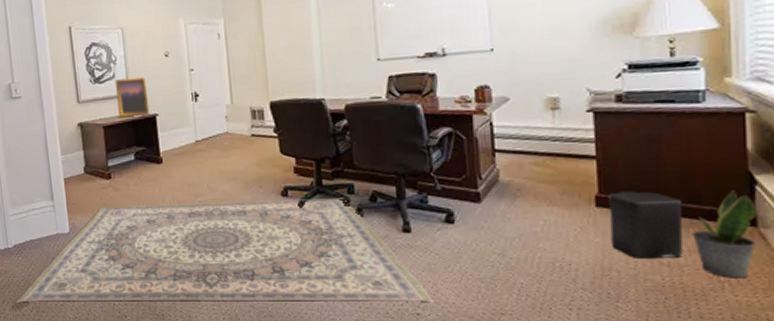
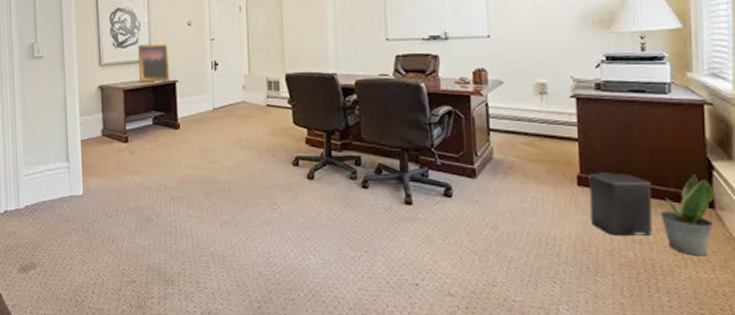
area rug: present [15,198,434,303] -> none [23,169,432,274]

